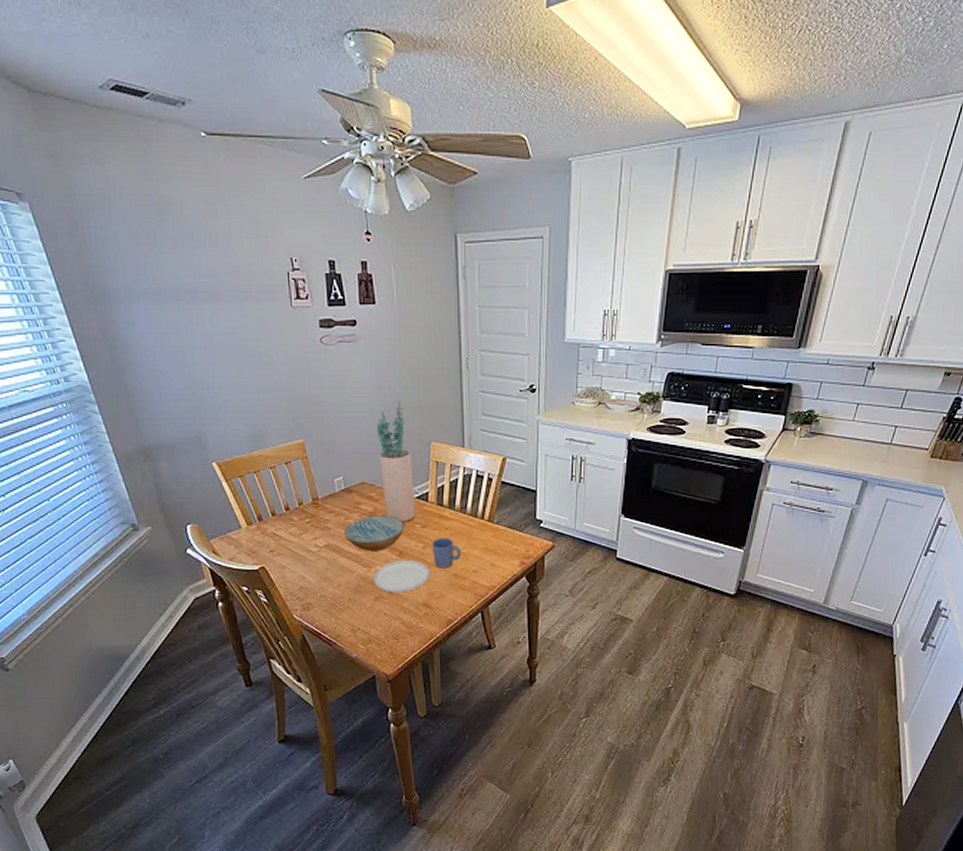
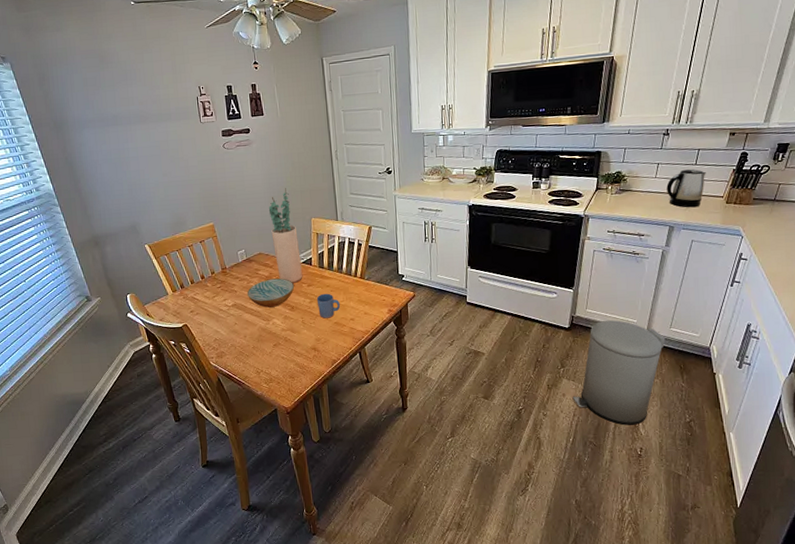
plate: present [374,560,430,593] -> none [272,313,316,340]
pedal bin: none [731,589,844,711] -> present [572,320,666,426]
kettle: none [864,412,912,460] -> present [666,168,706,208]

